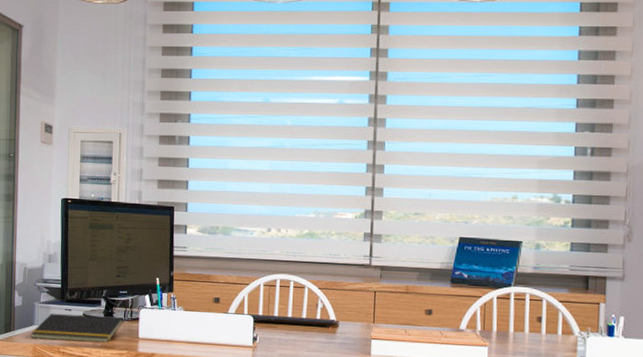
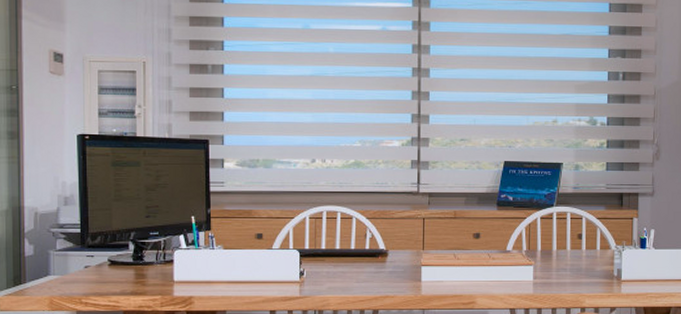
notepad: present [30,313,124,343] -> none [45,260,156,291]

